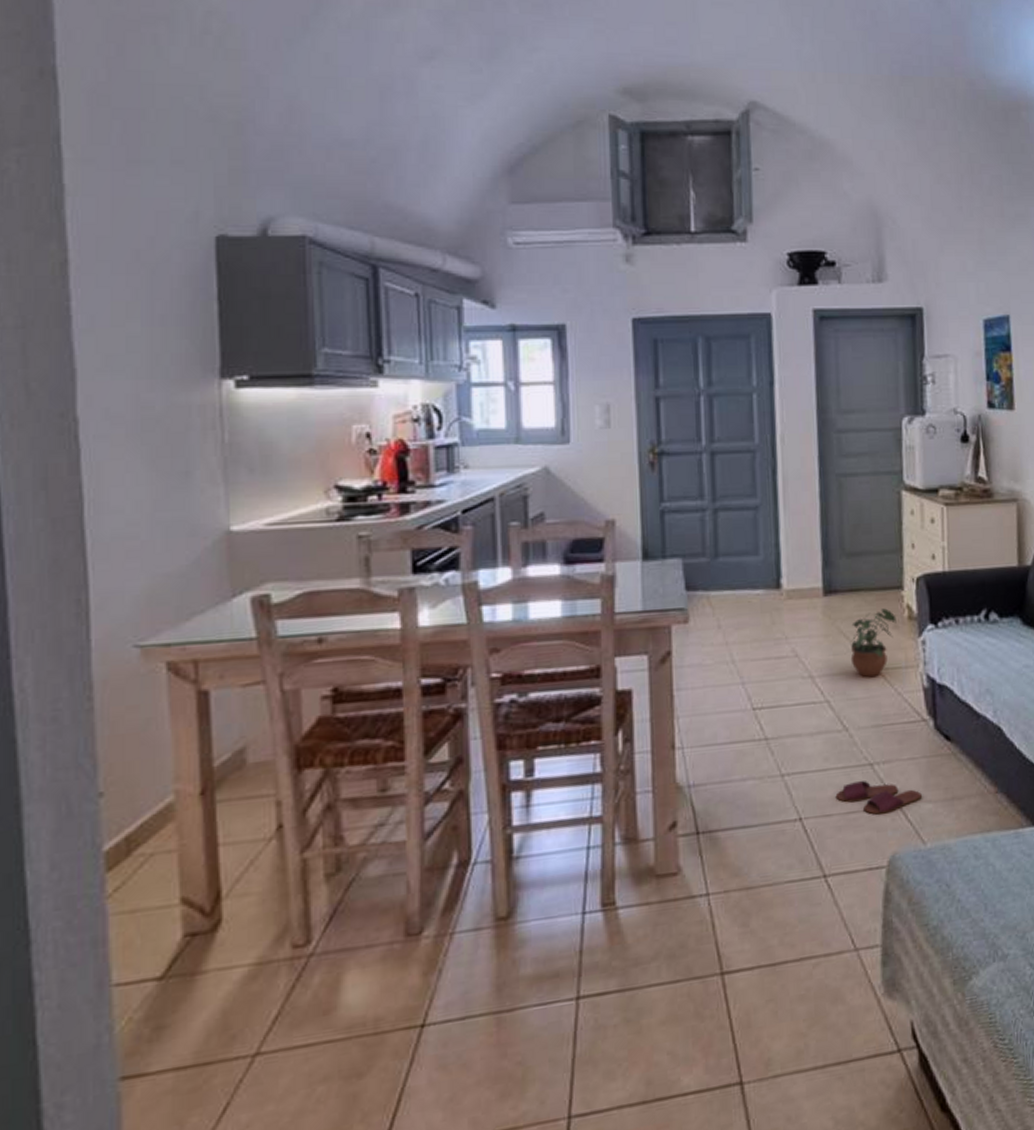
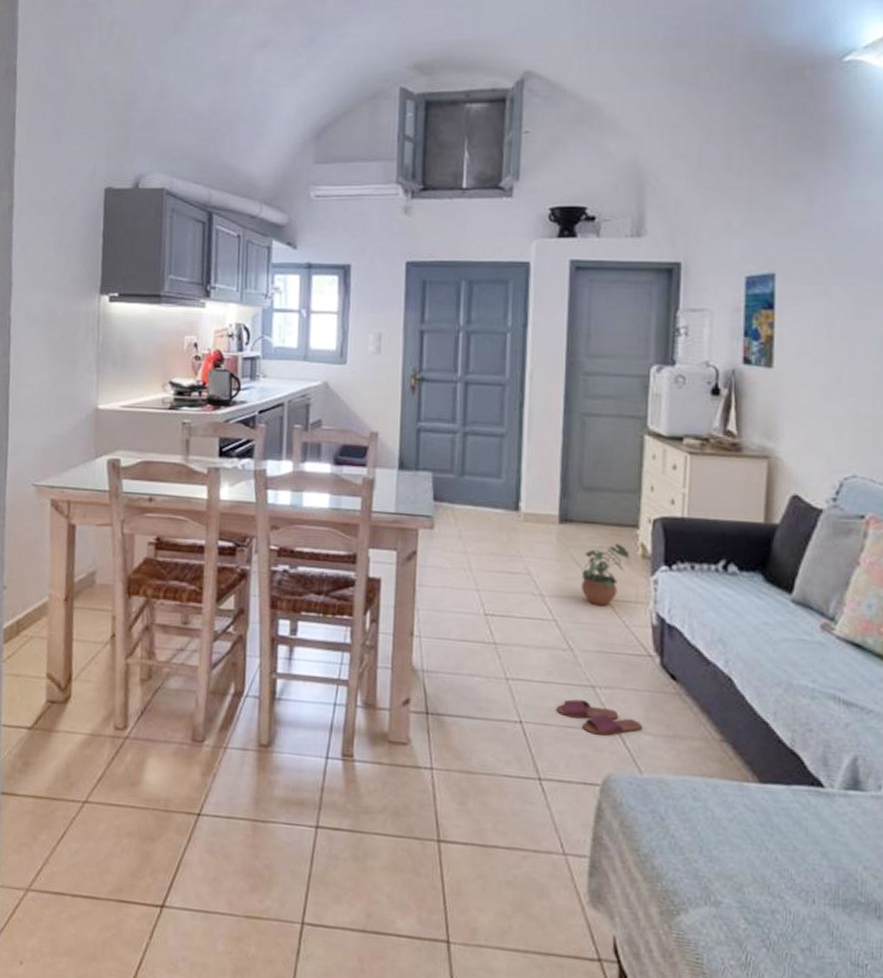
kettle: none [387,461,437,511] -> present [205,368,242,407]

